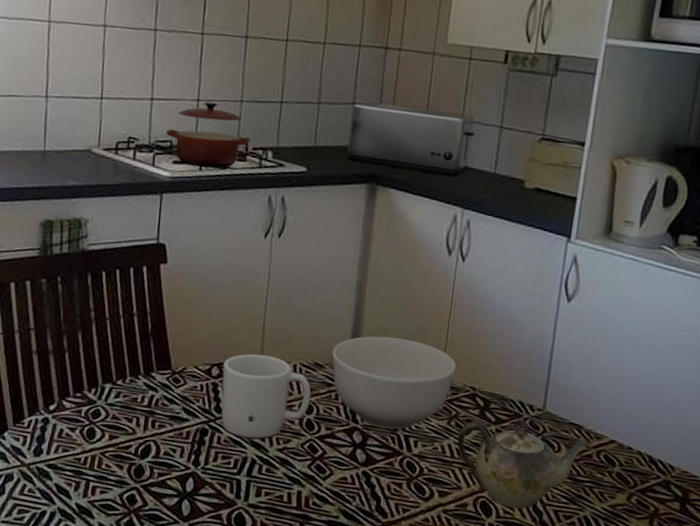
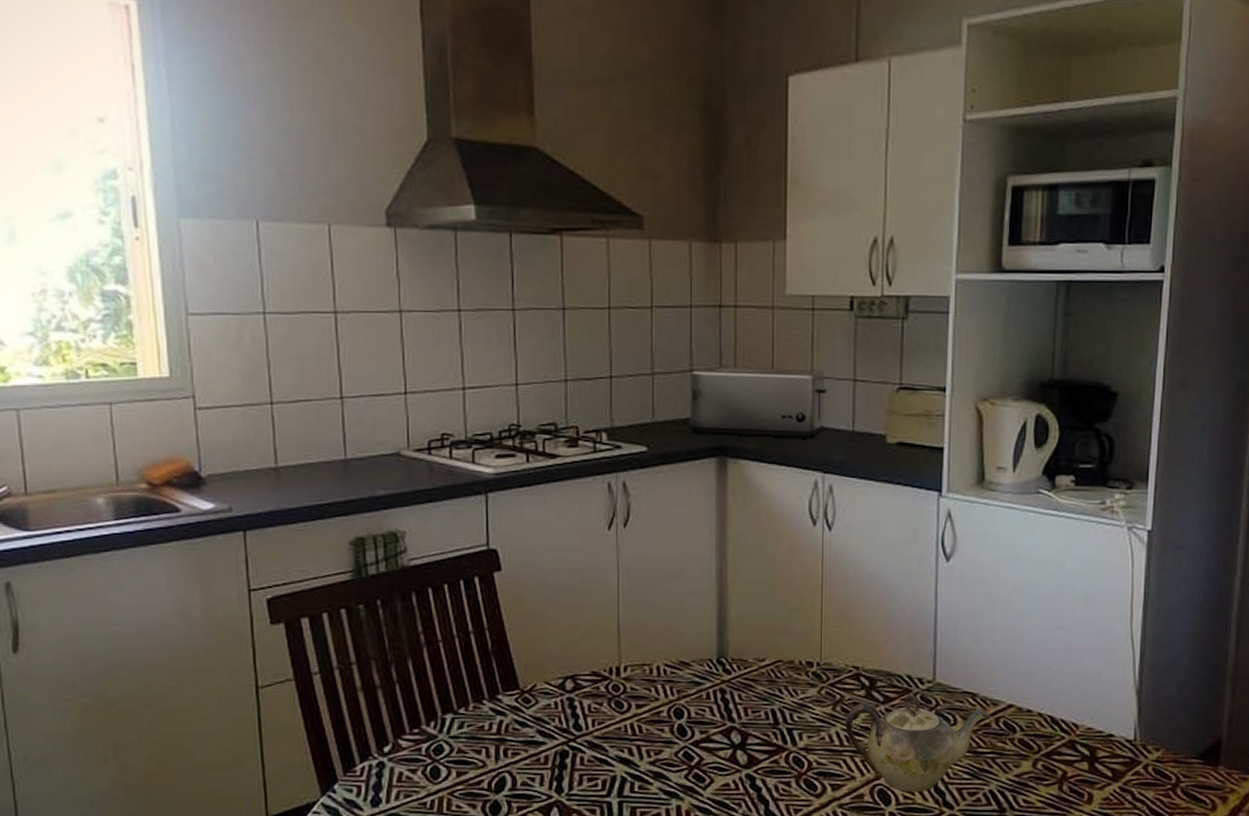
saucepan: present [166,102,251,168] -> none [484,385,581,458]
mug: present [221,354,311,440] -> none [578,659,680,755]
bowl: present [332,336,457,430] -> none [697,623,835,724]

